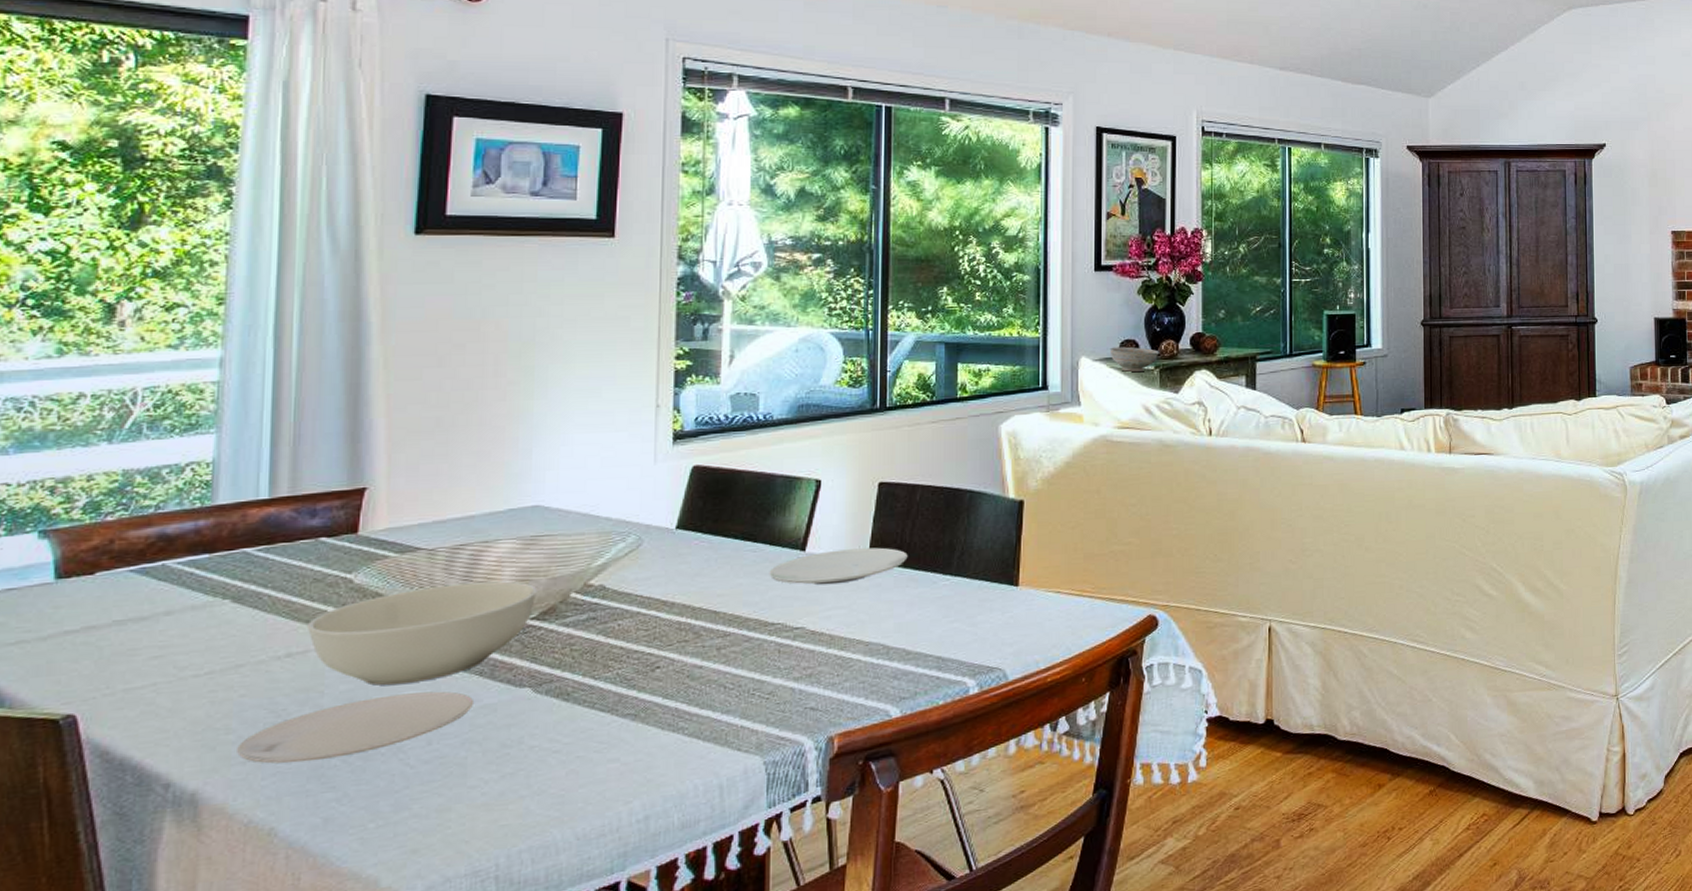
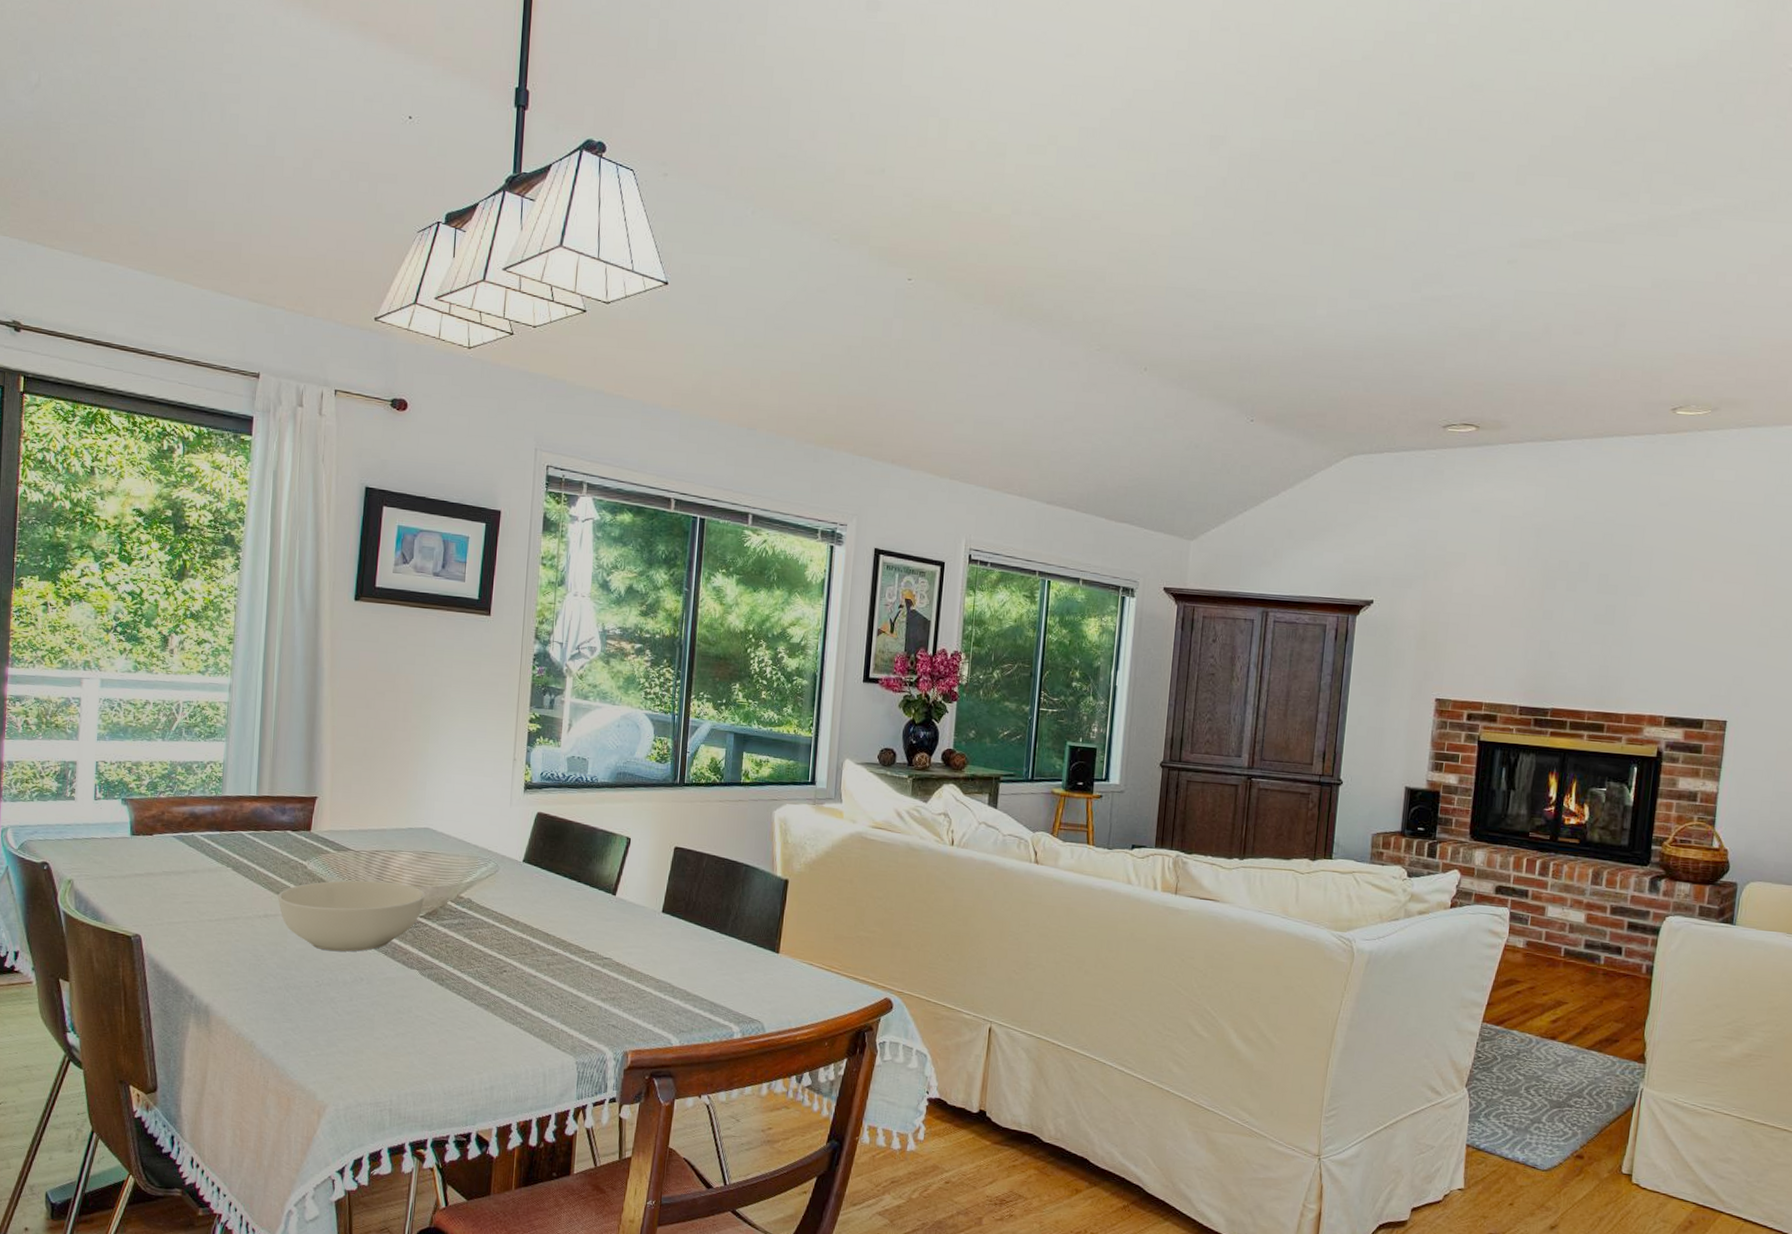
plate: present [237,691,475,764] -> none [233,958,381,998]
plate: present [769,547,908,585] -> none [588,898,693,928]
decorative bowl: present [1109,346,1159,373] -> none [870,753,914,780]

